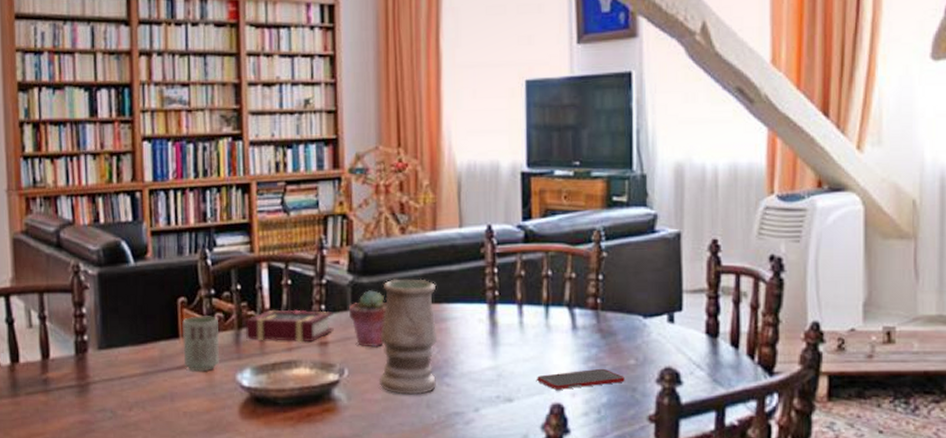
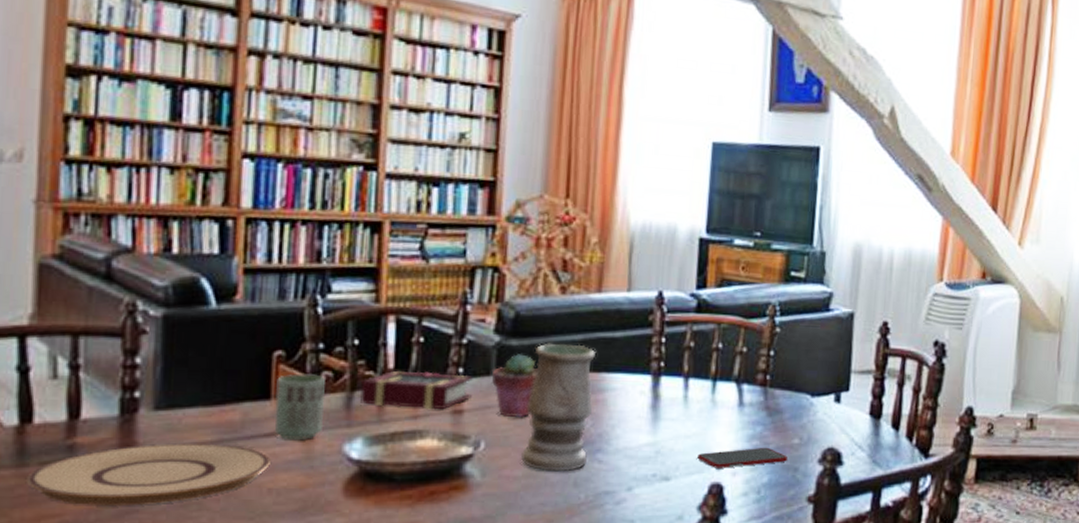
plate: none [19,376,183,426] -> present [27,443,270,506]

